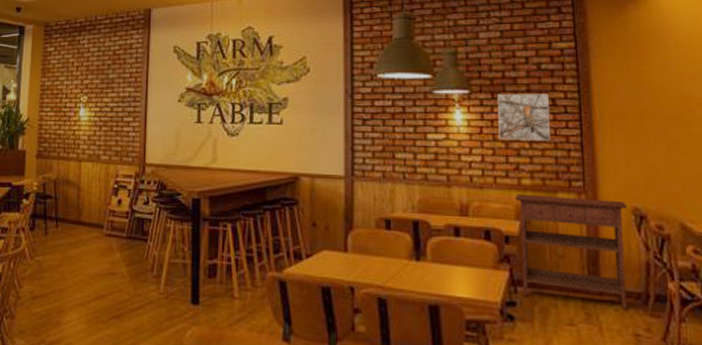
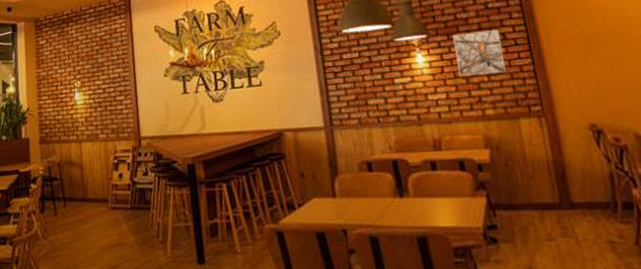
console table: present [515,194,628,311] -> none [481,119,599,221]

